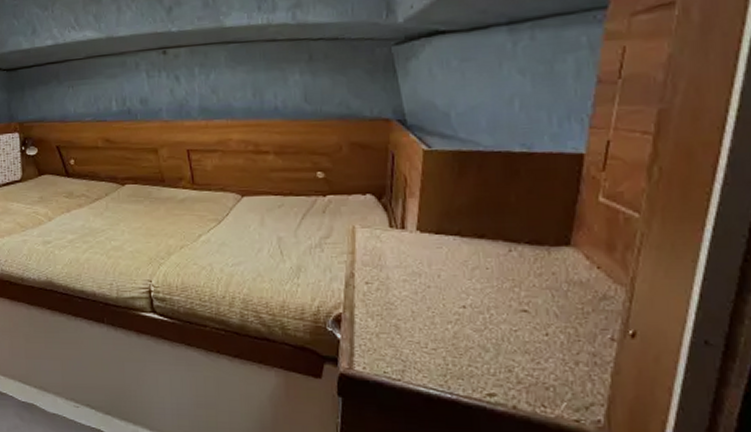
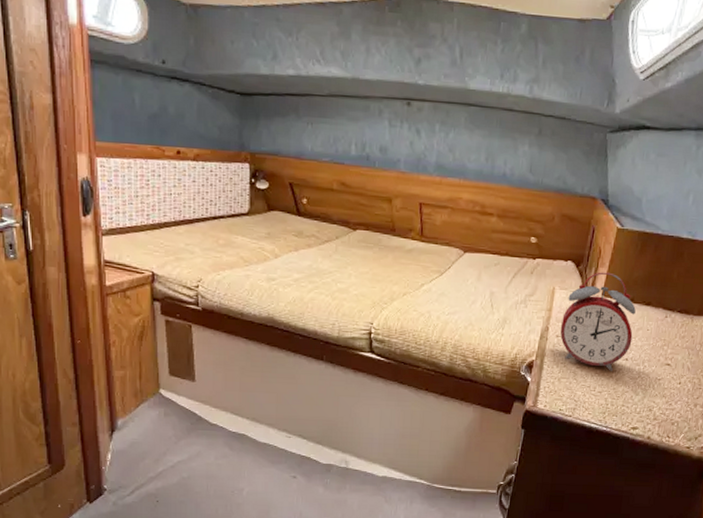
alarm clock: none [369,203,468,323] -> present [560,272,636,371]

